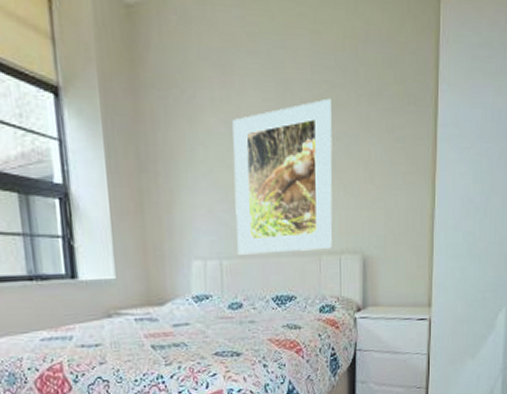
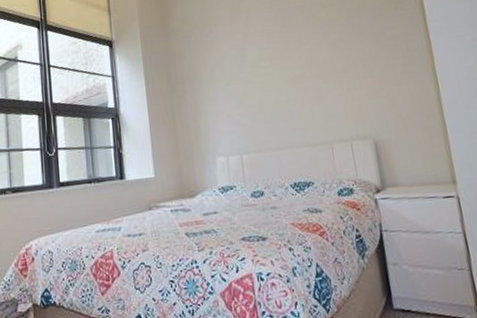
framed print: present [232,98,333,255] -> none [242,16,342,149]

